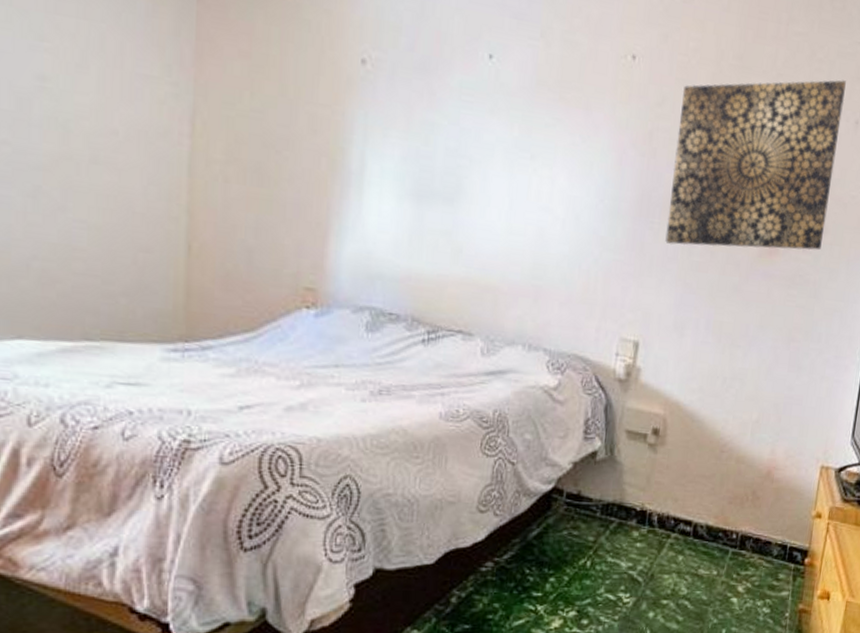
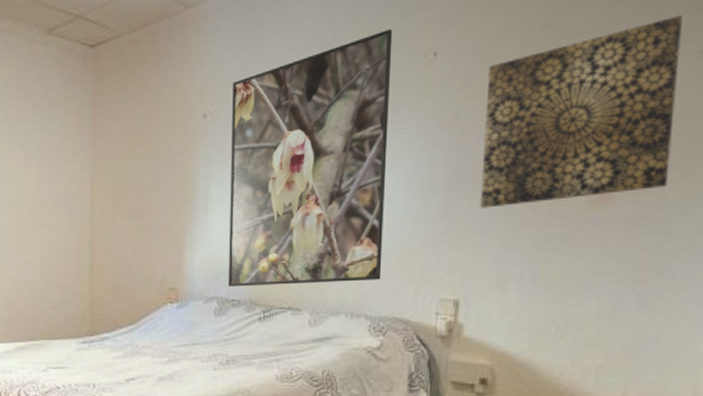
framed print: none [384,11,593,309] -> present [227,28,393,287]

